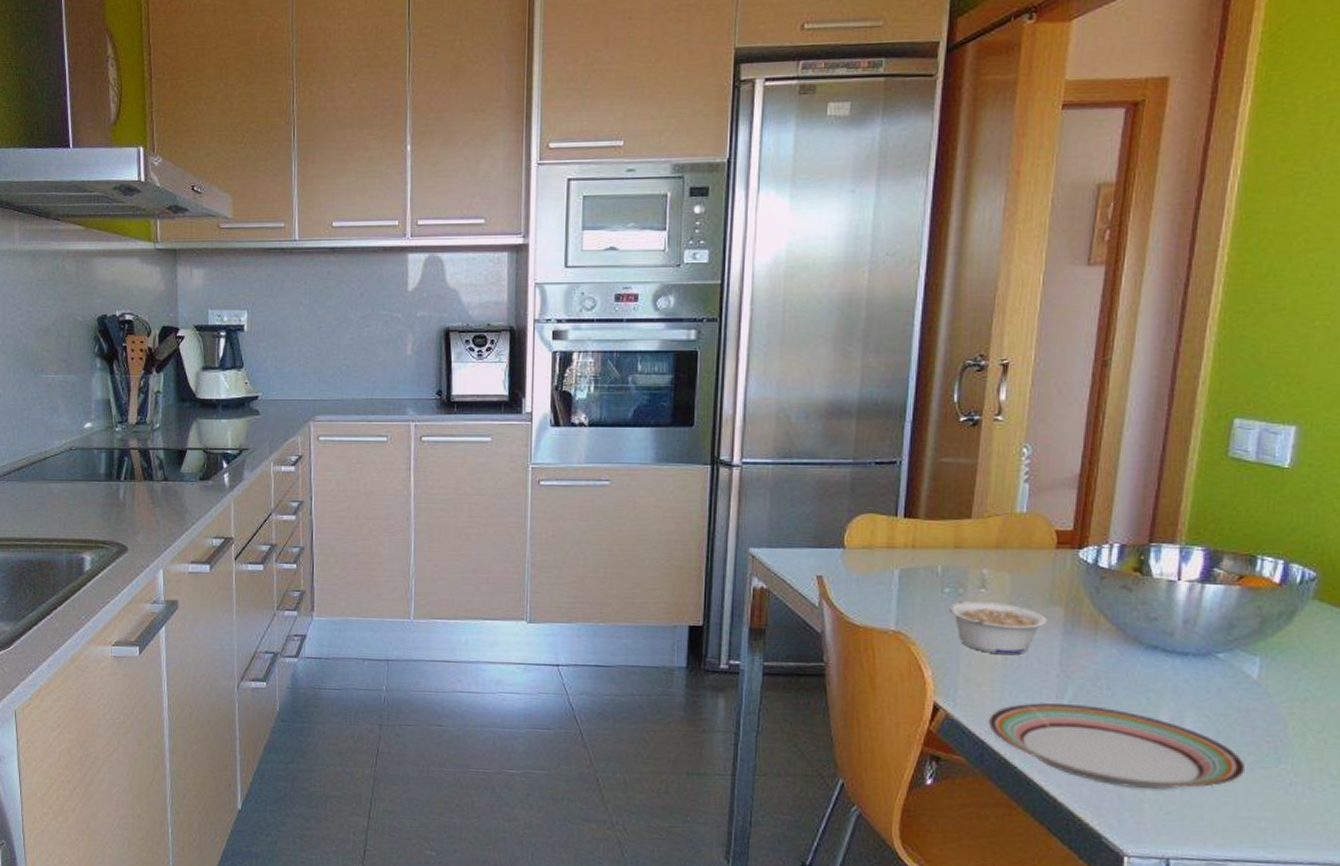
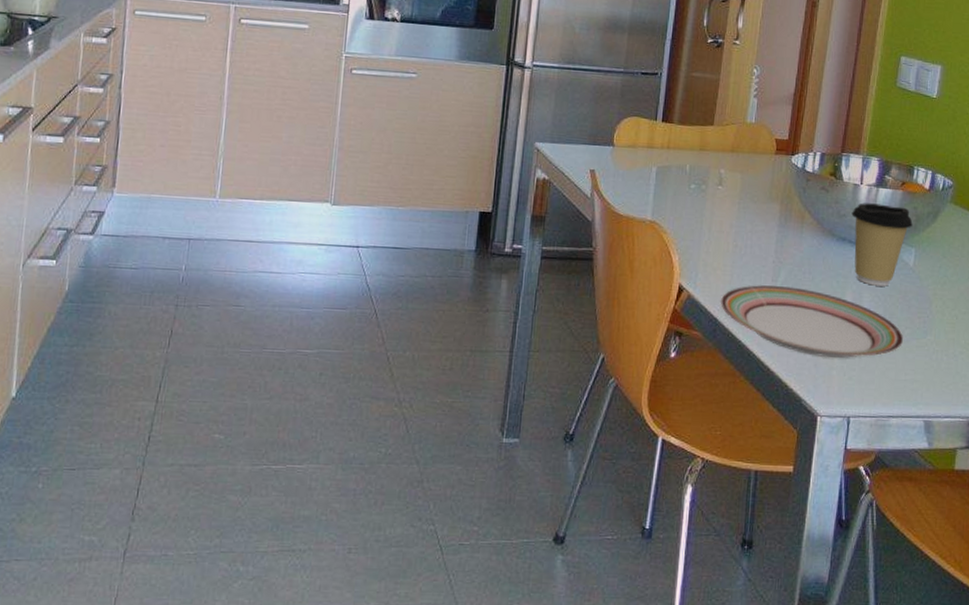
legume: present [948,600,1047,656] -> none [693,196,767,244]
coffee cup: none [1165,603,1256,704] -> present [851,203,913,287]

